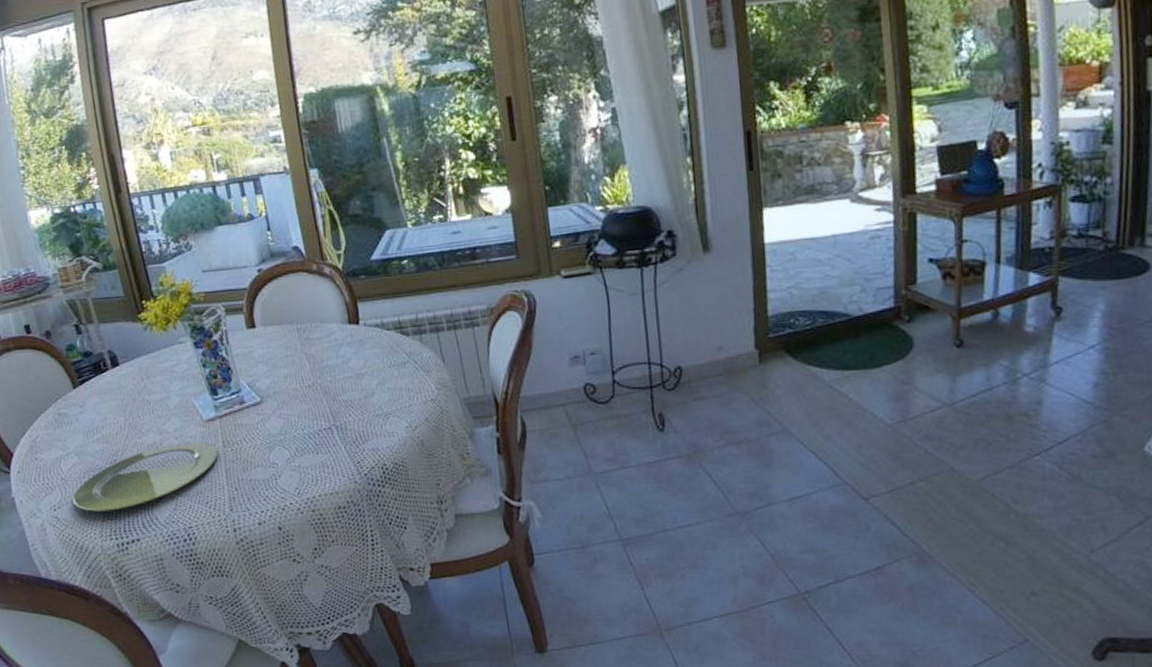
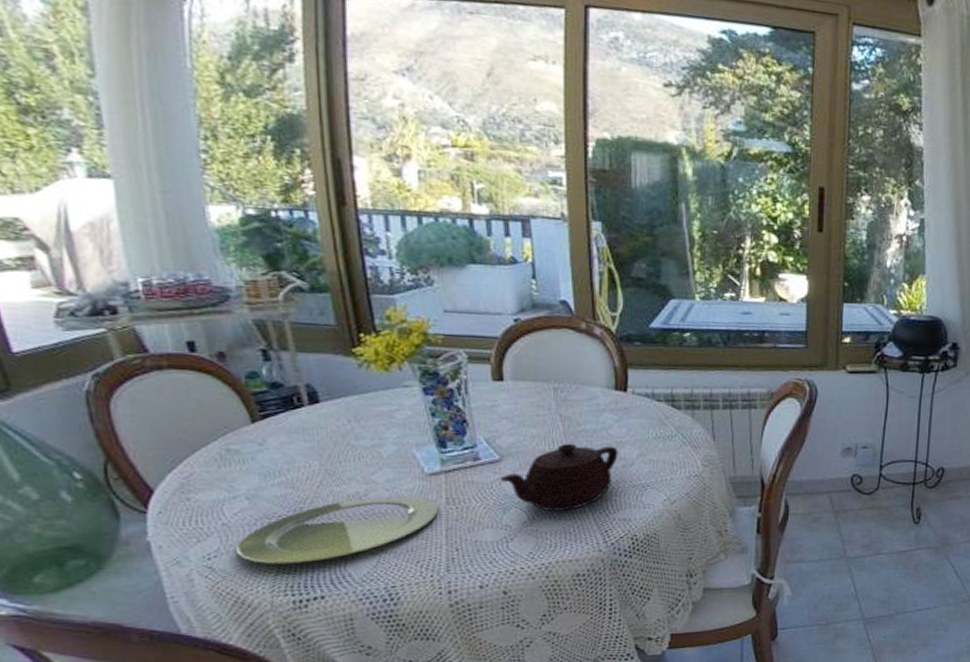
teapot: none [263,378,360,446] -> present [500,443,618,511]

